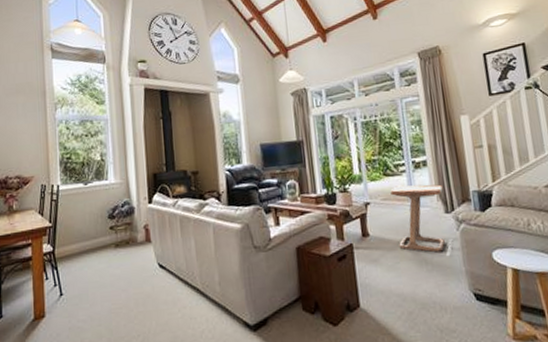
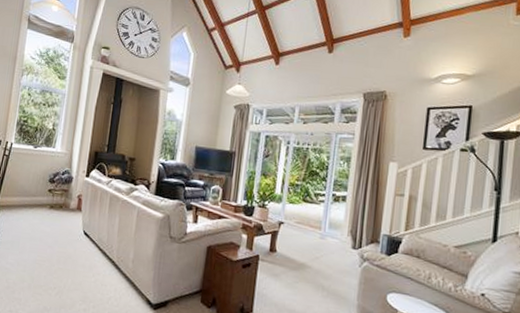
side table: present [390,184,453,256] -> none [301,213,355,288]

